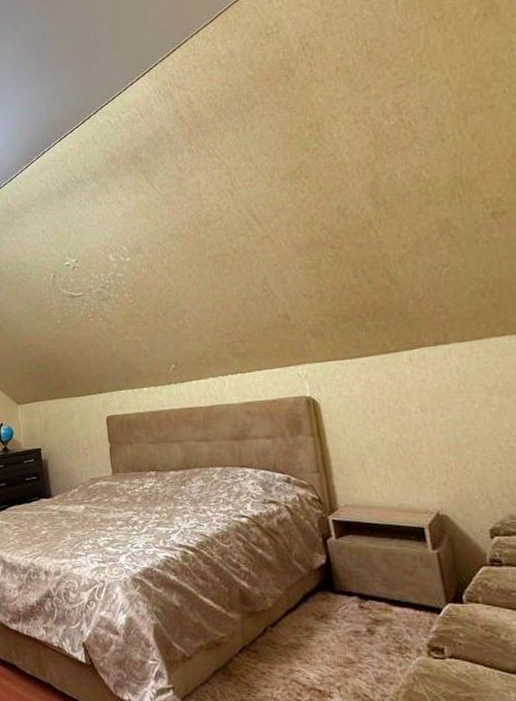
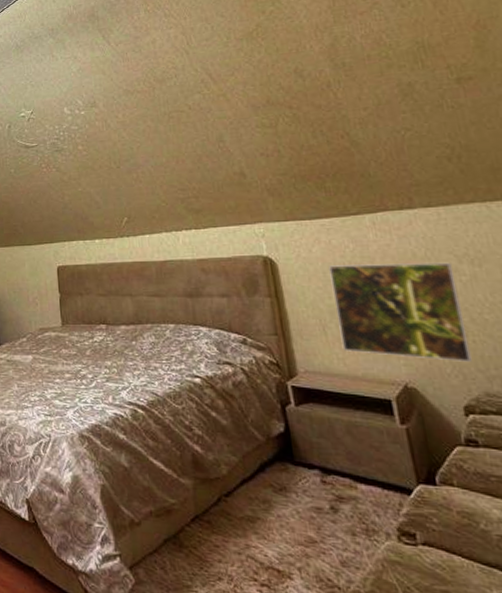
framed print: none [367,394,498,488] -> present [328,262,472,362]

